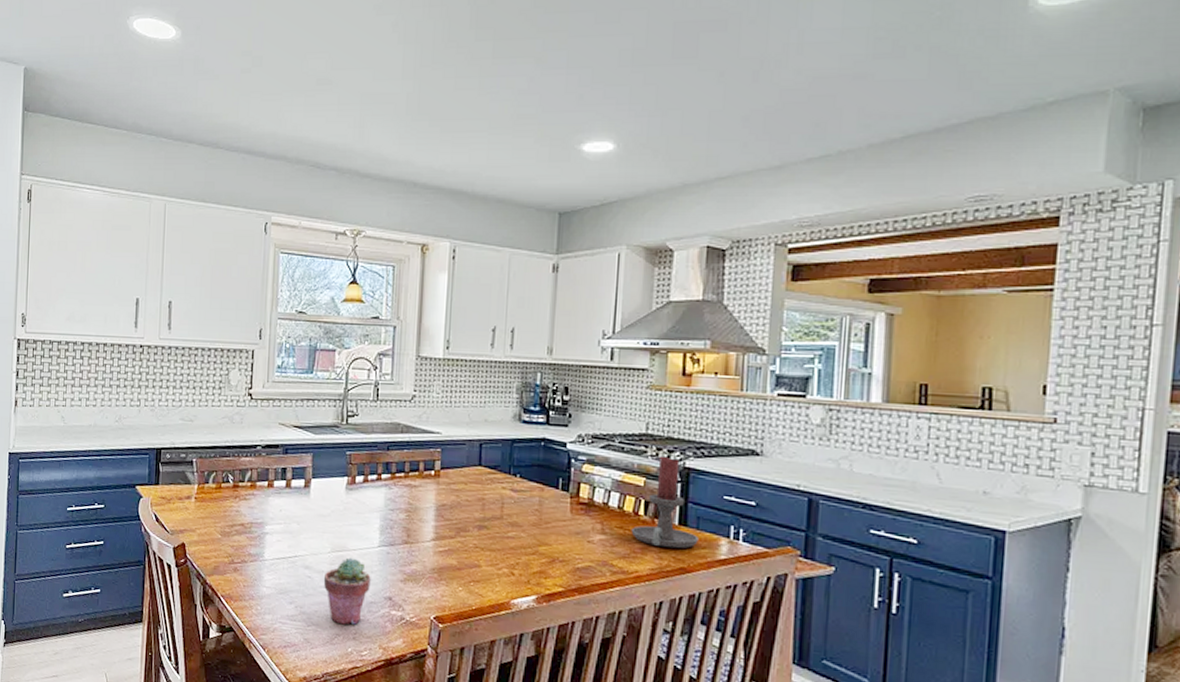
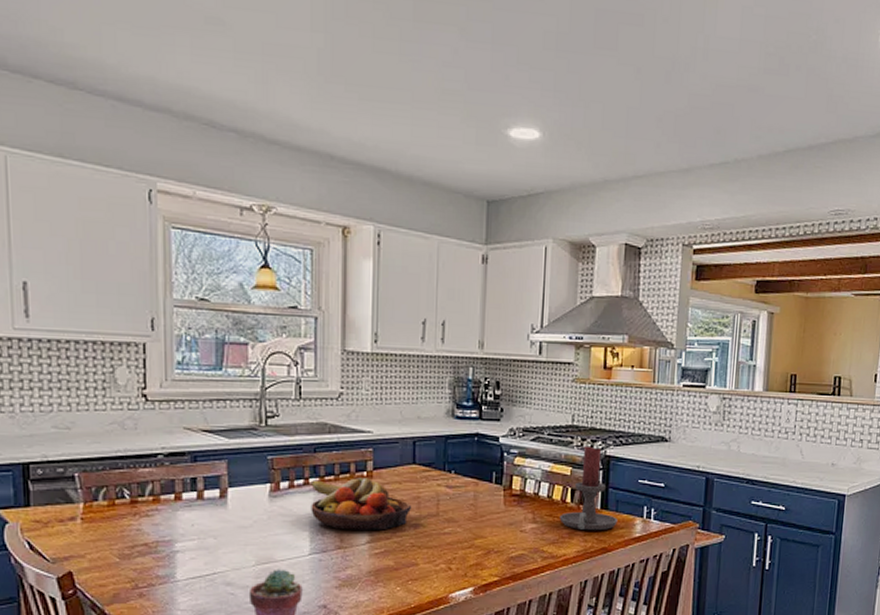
fruit bowl: none [382,476,477,529] -> present [311,478,412,531]

